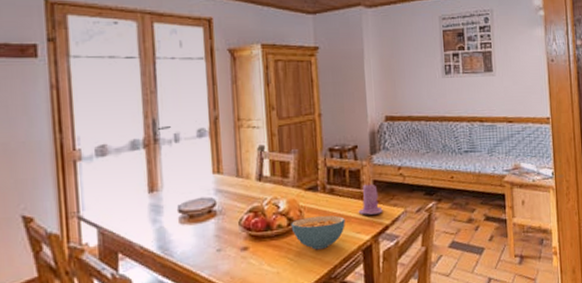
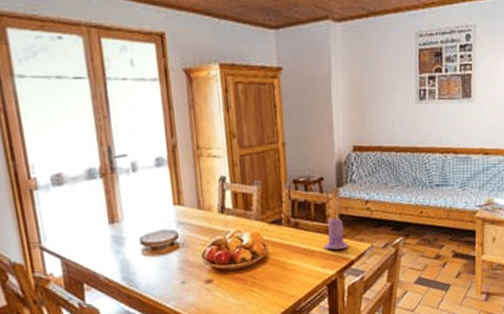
cereal bowl: present [291,215,345,250] -> none [255,249,310,284]

